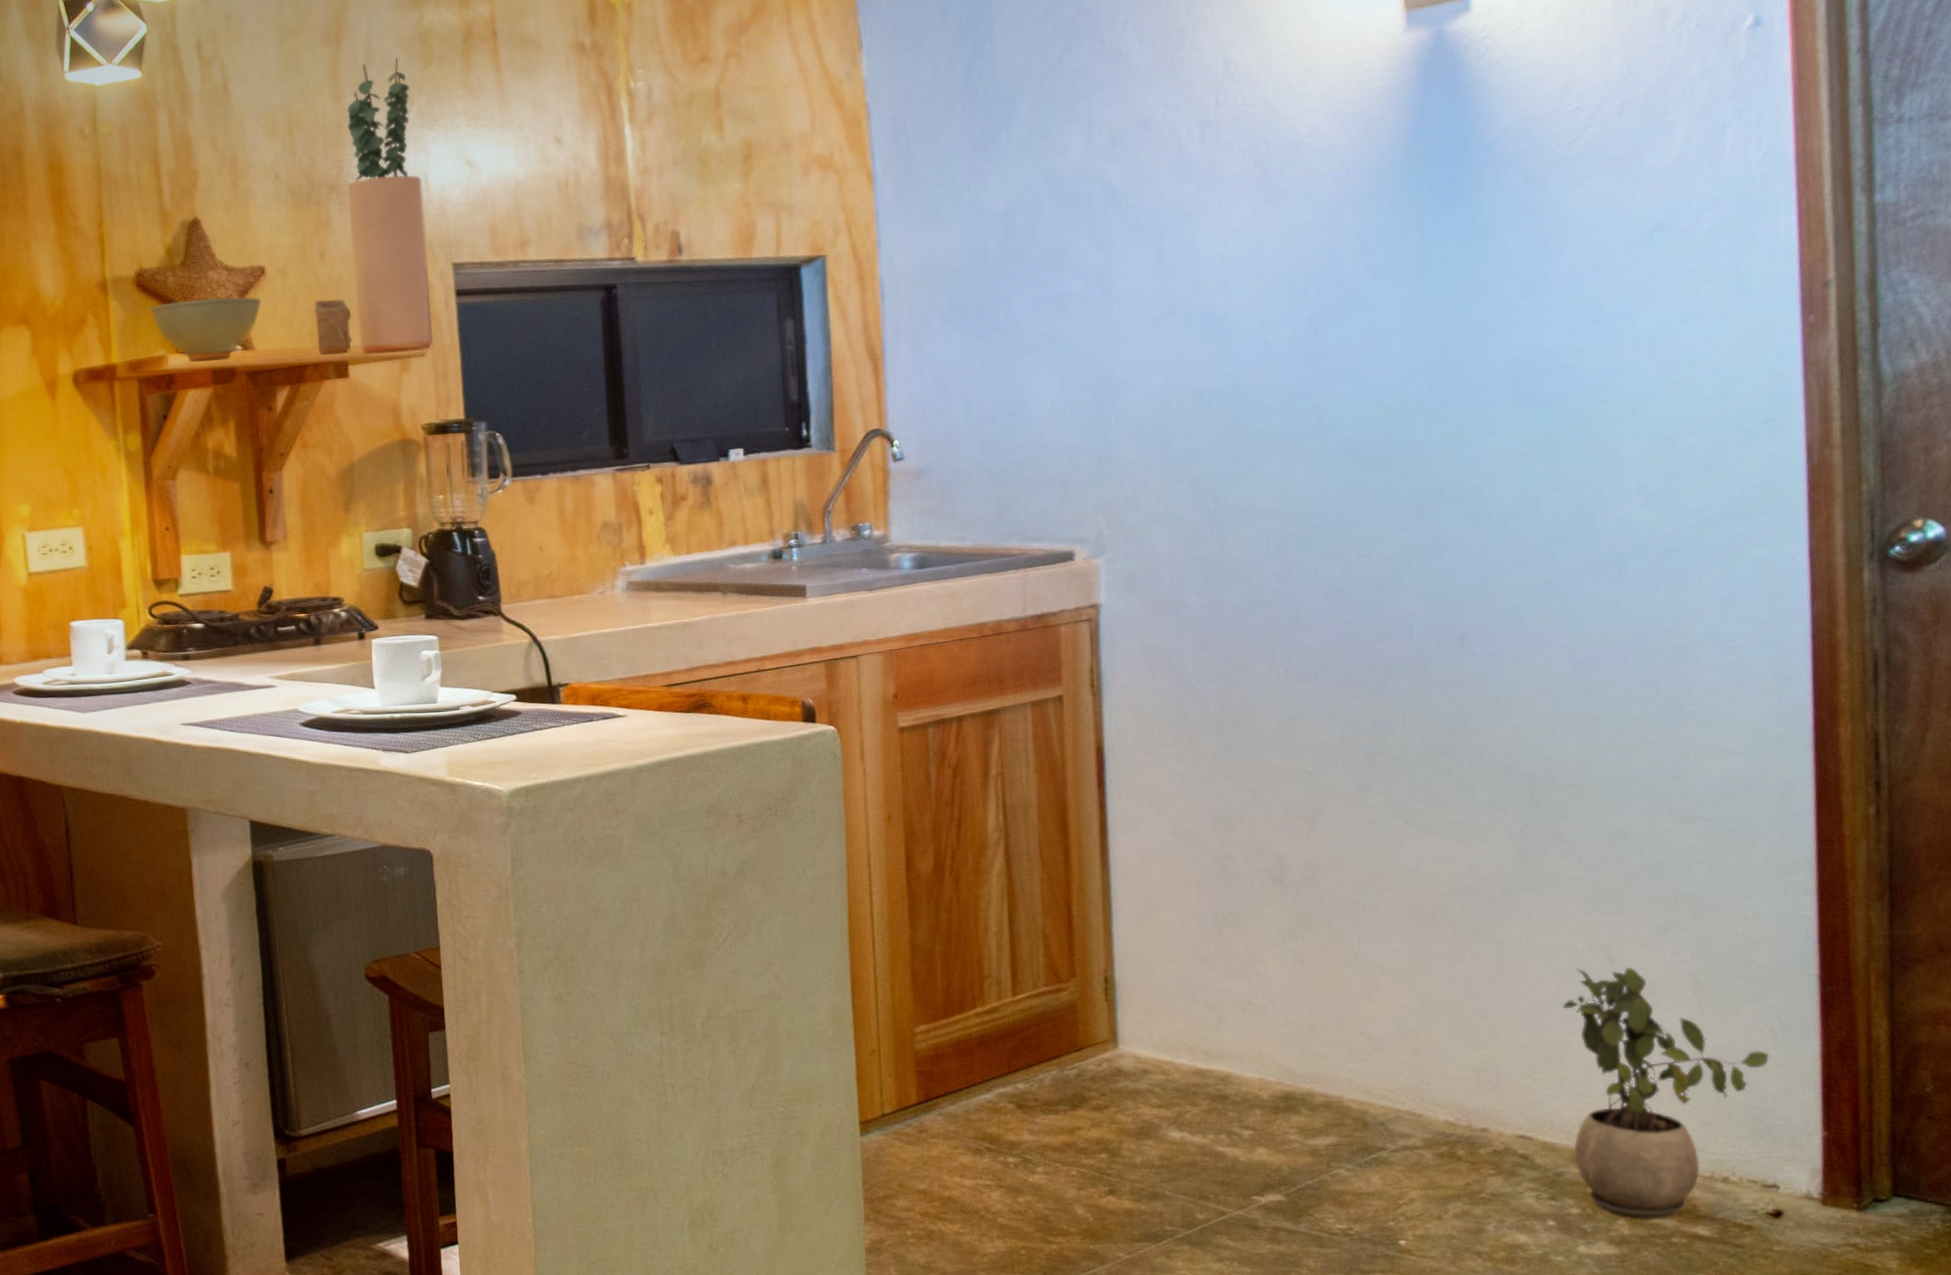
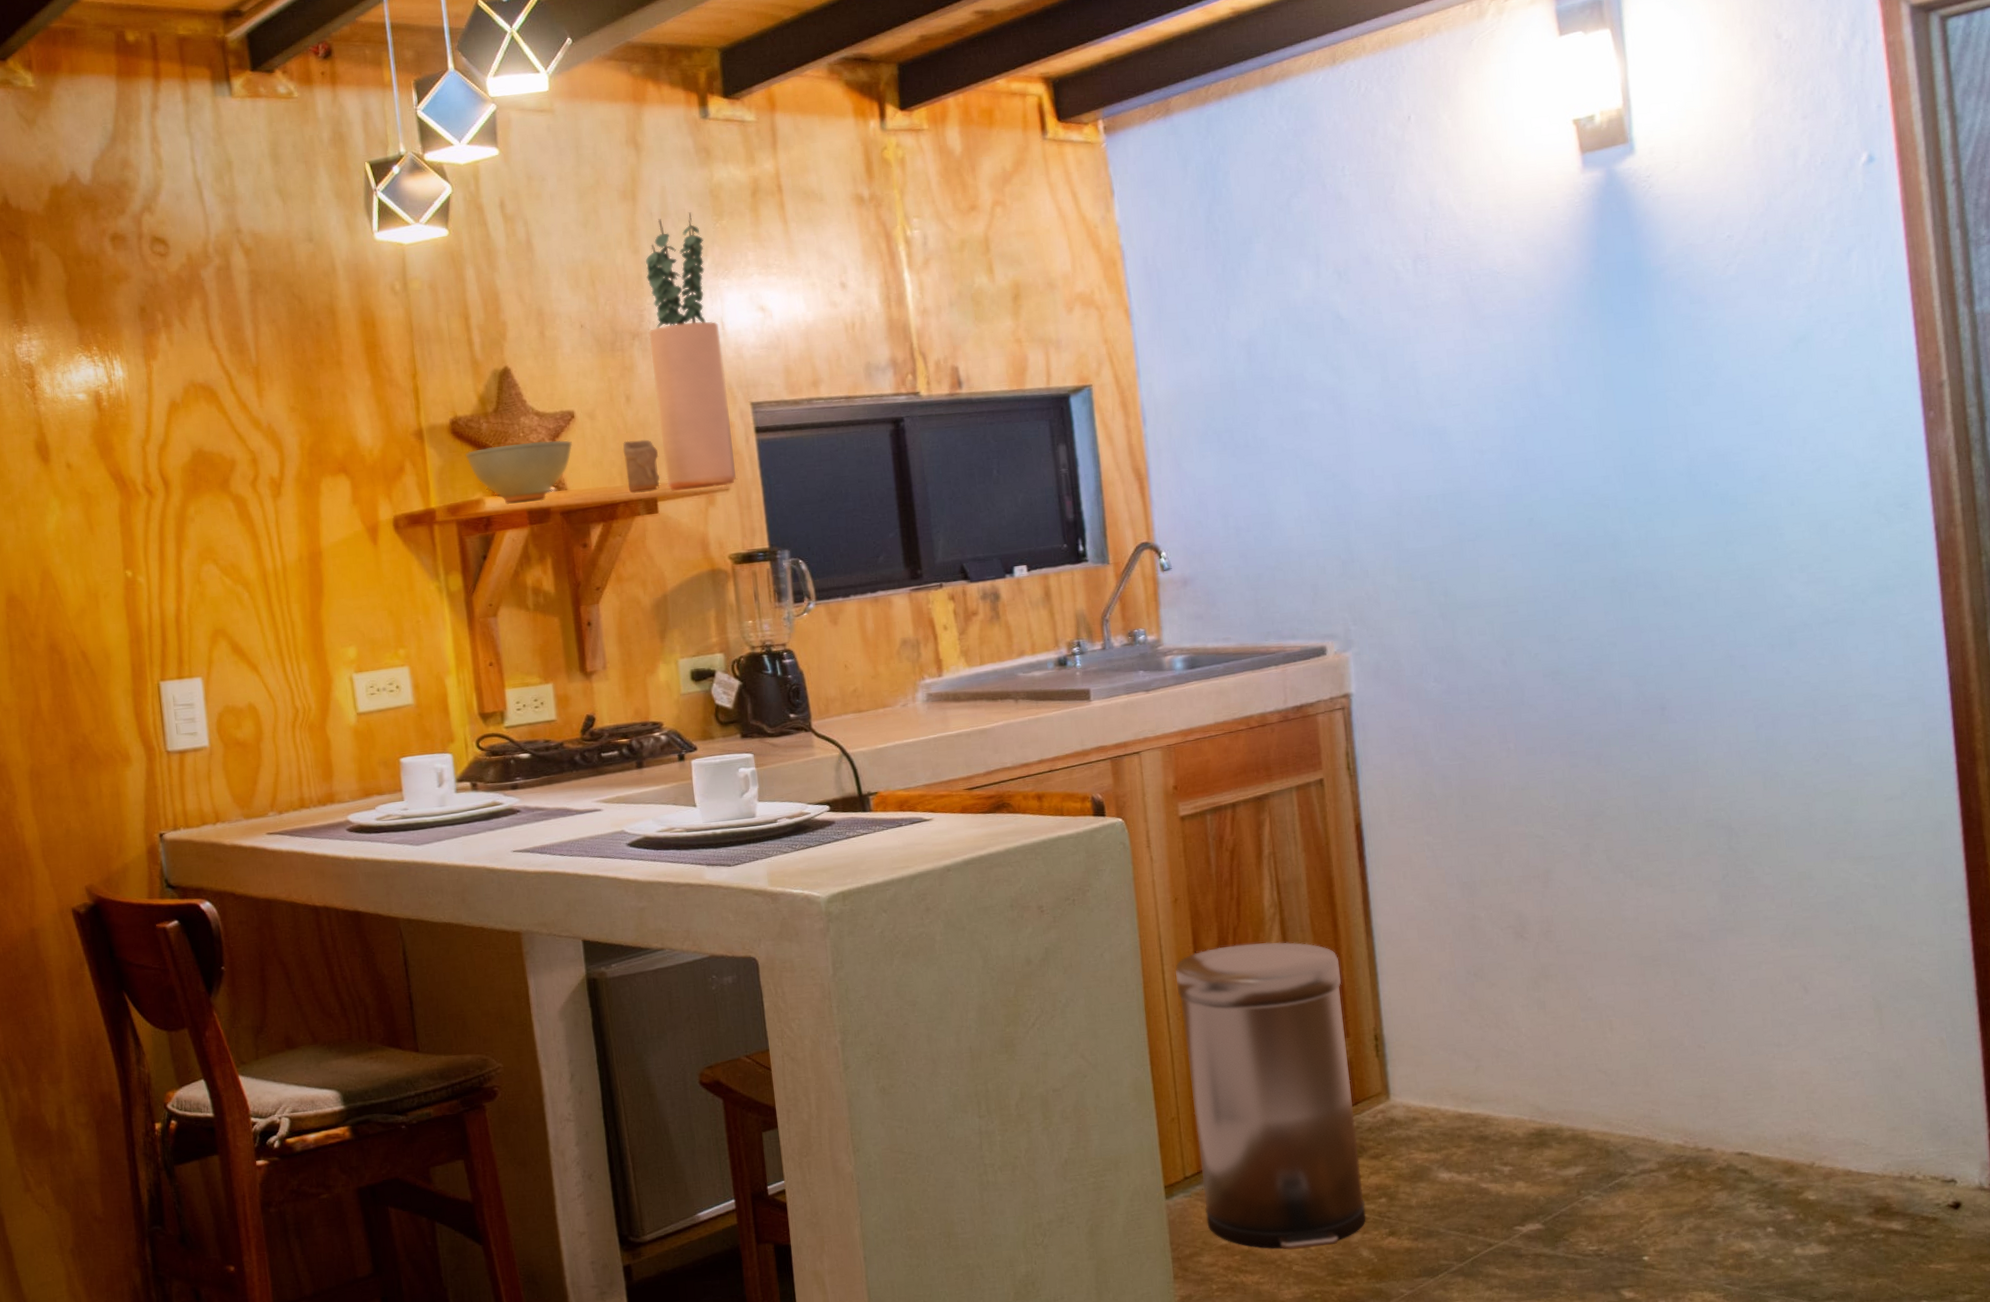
pedal bin: none [885,869,1083,1200] -> present [1175,942,1366,1250]
potted plant: present [1562,966,1769,1219] -> none [1767,993,1941,1220]

